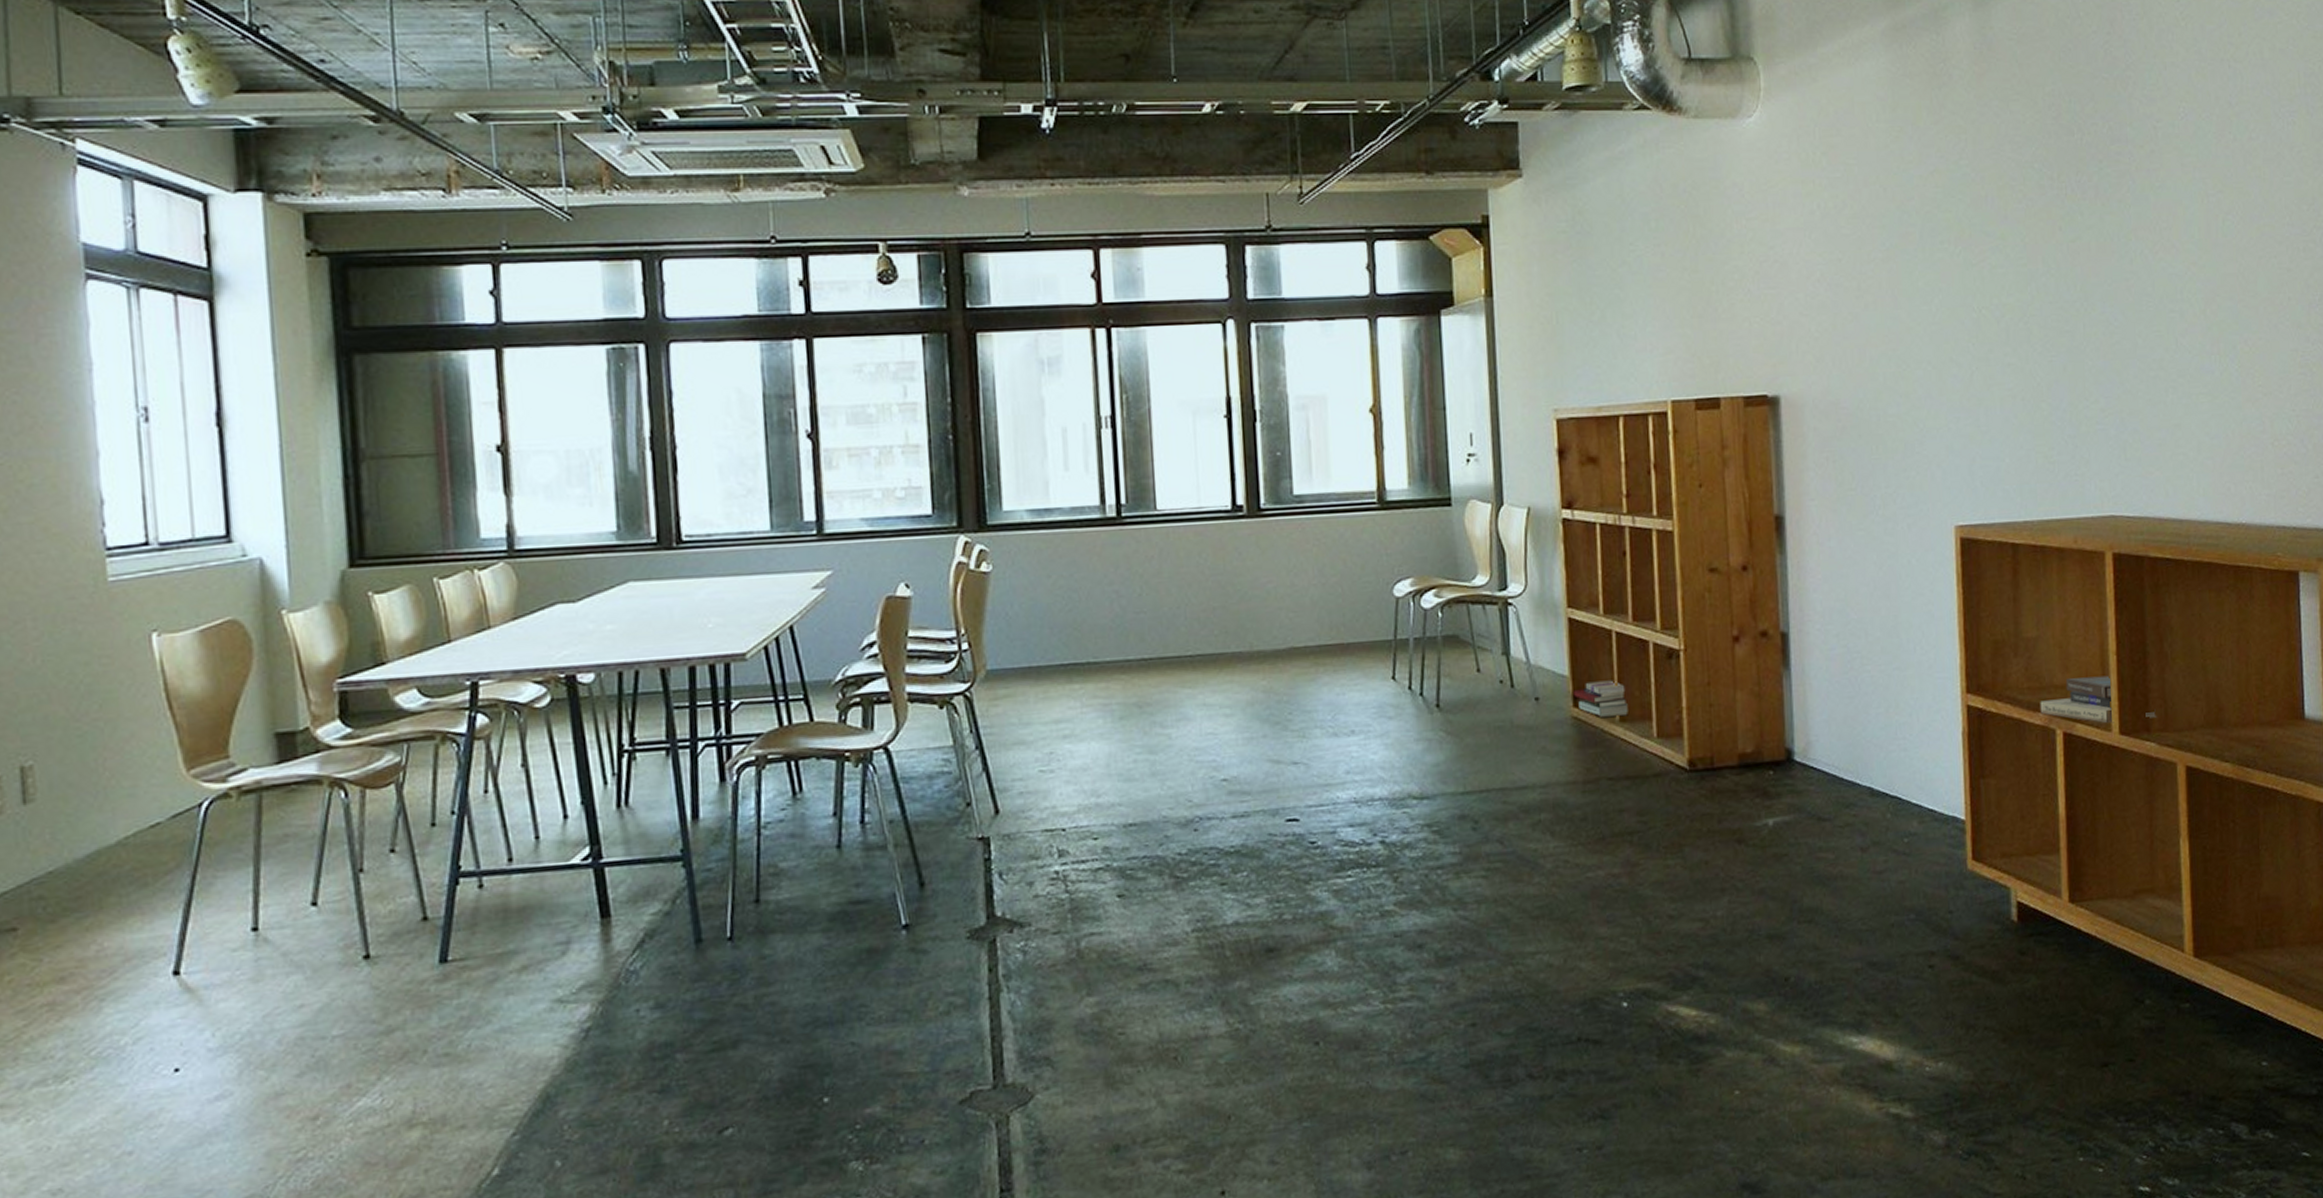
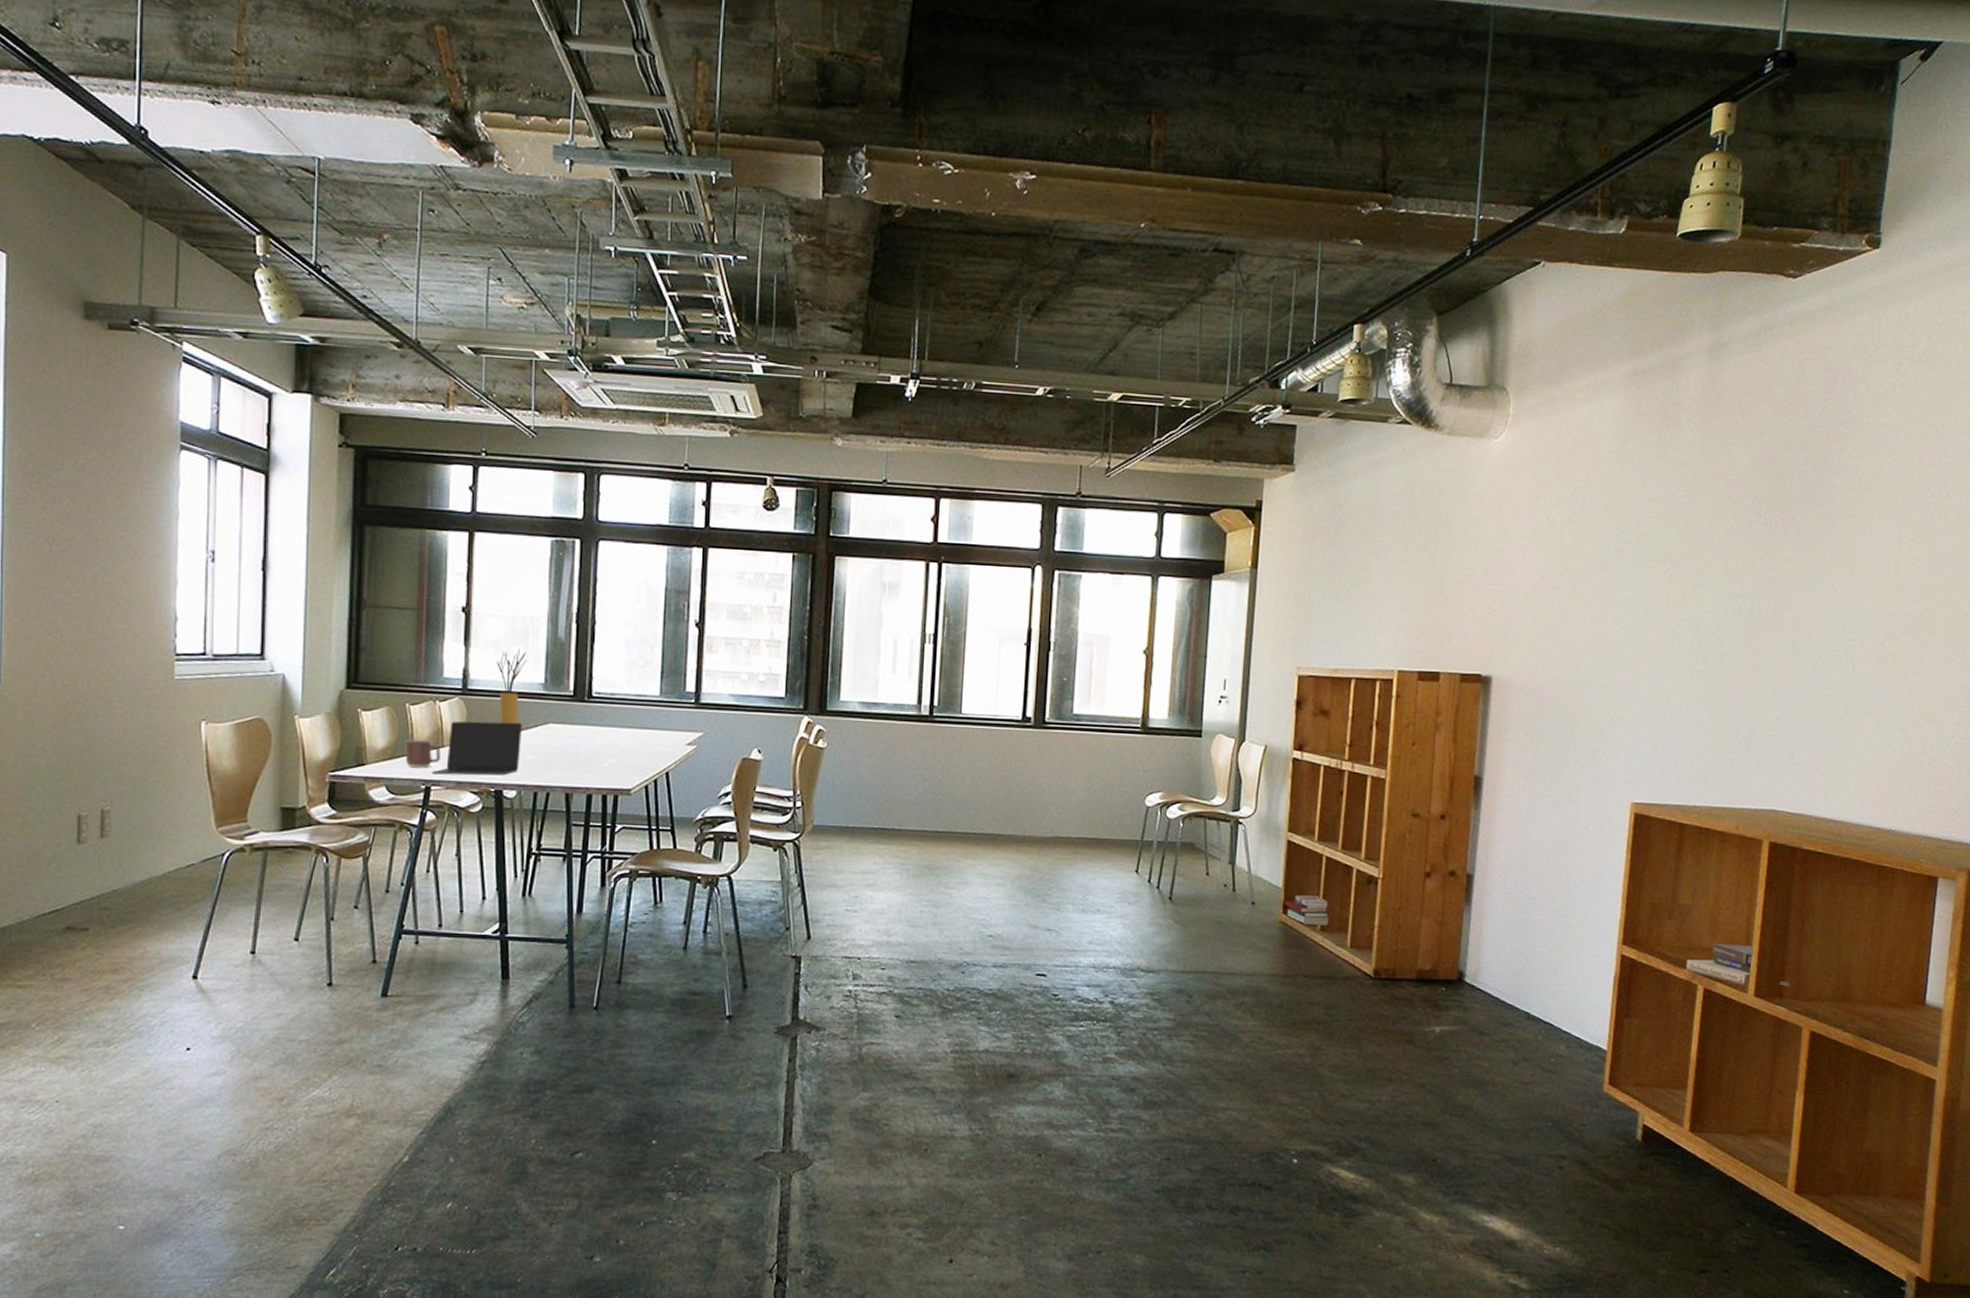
mug: none [437,621,488,660] -> present [405,739,441,768]
laptop: none [477,586,595,665] -> present [432,721,522,776]
vase: none [550,490,590,589] -> present [497,648,527,724]

